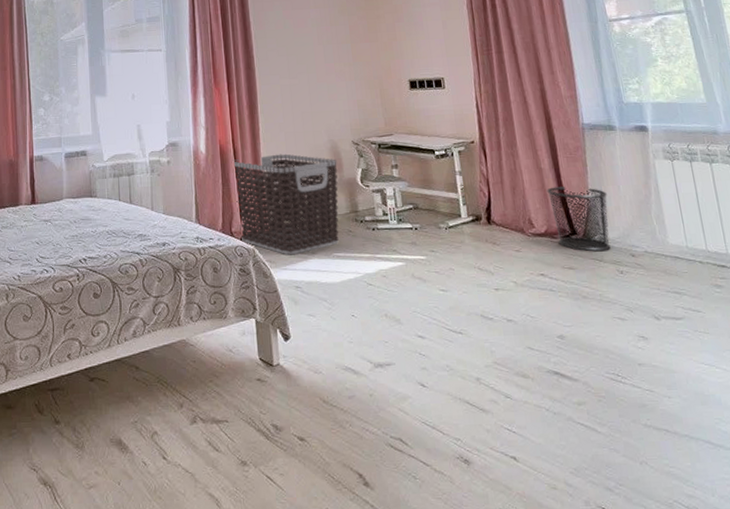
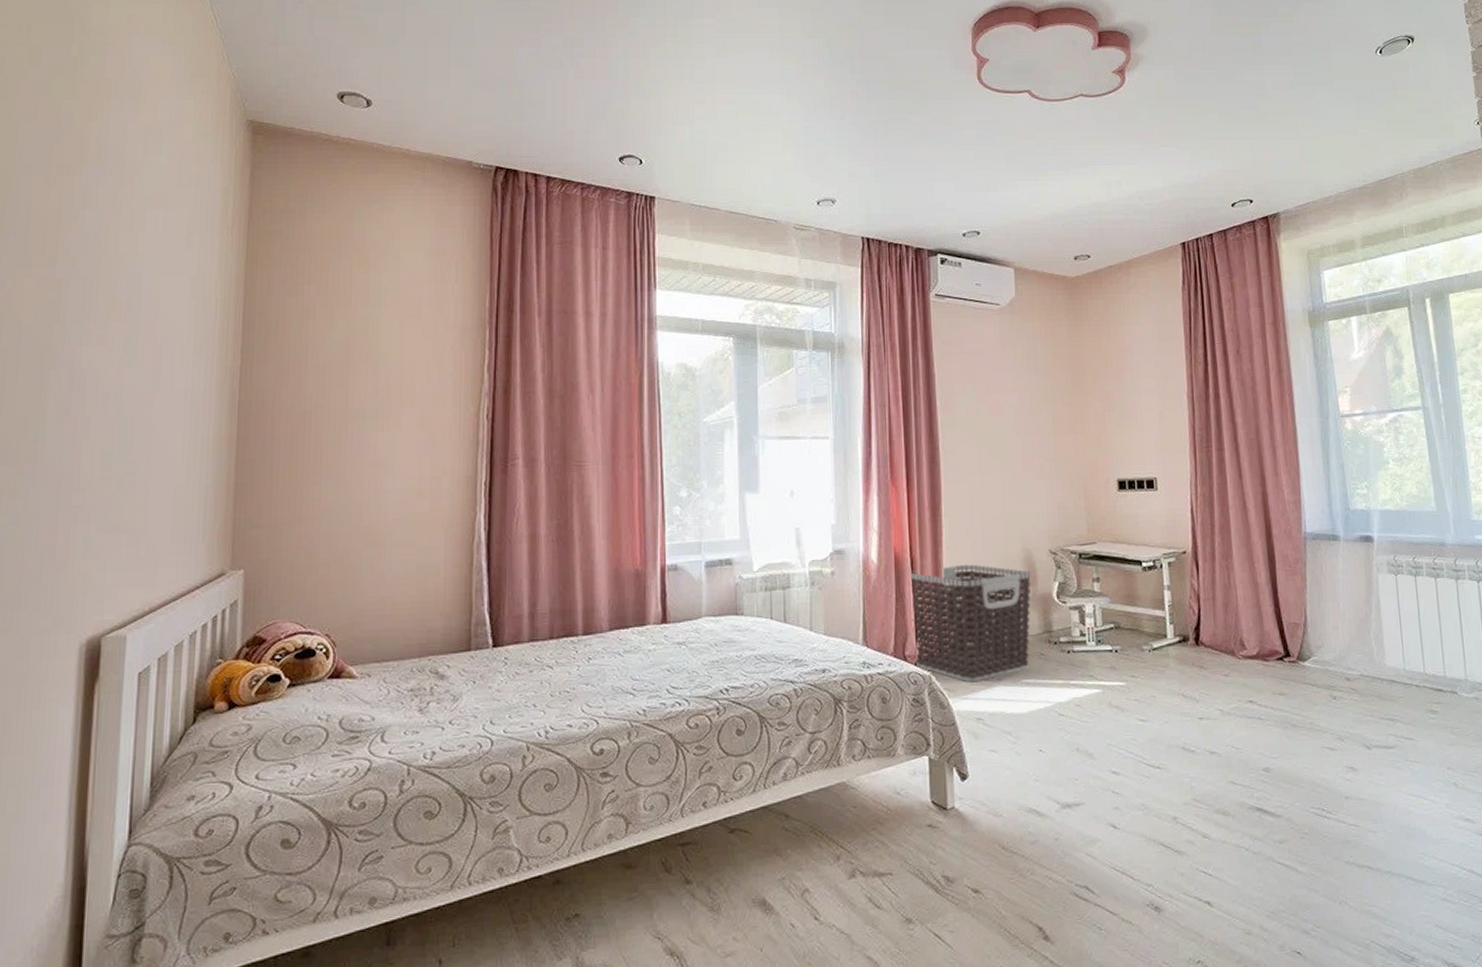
waste bin: present [546,187,611,252] -> none [1261,603,1326,676]

